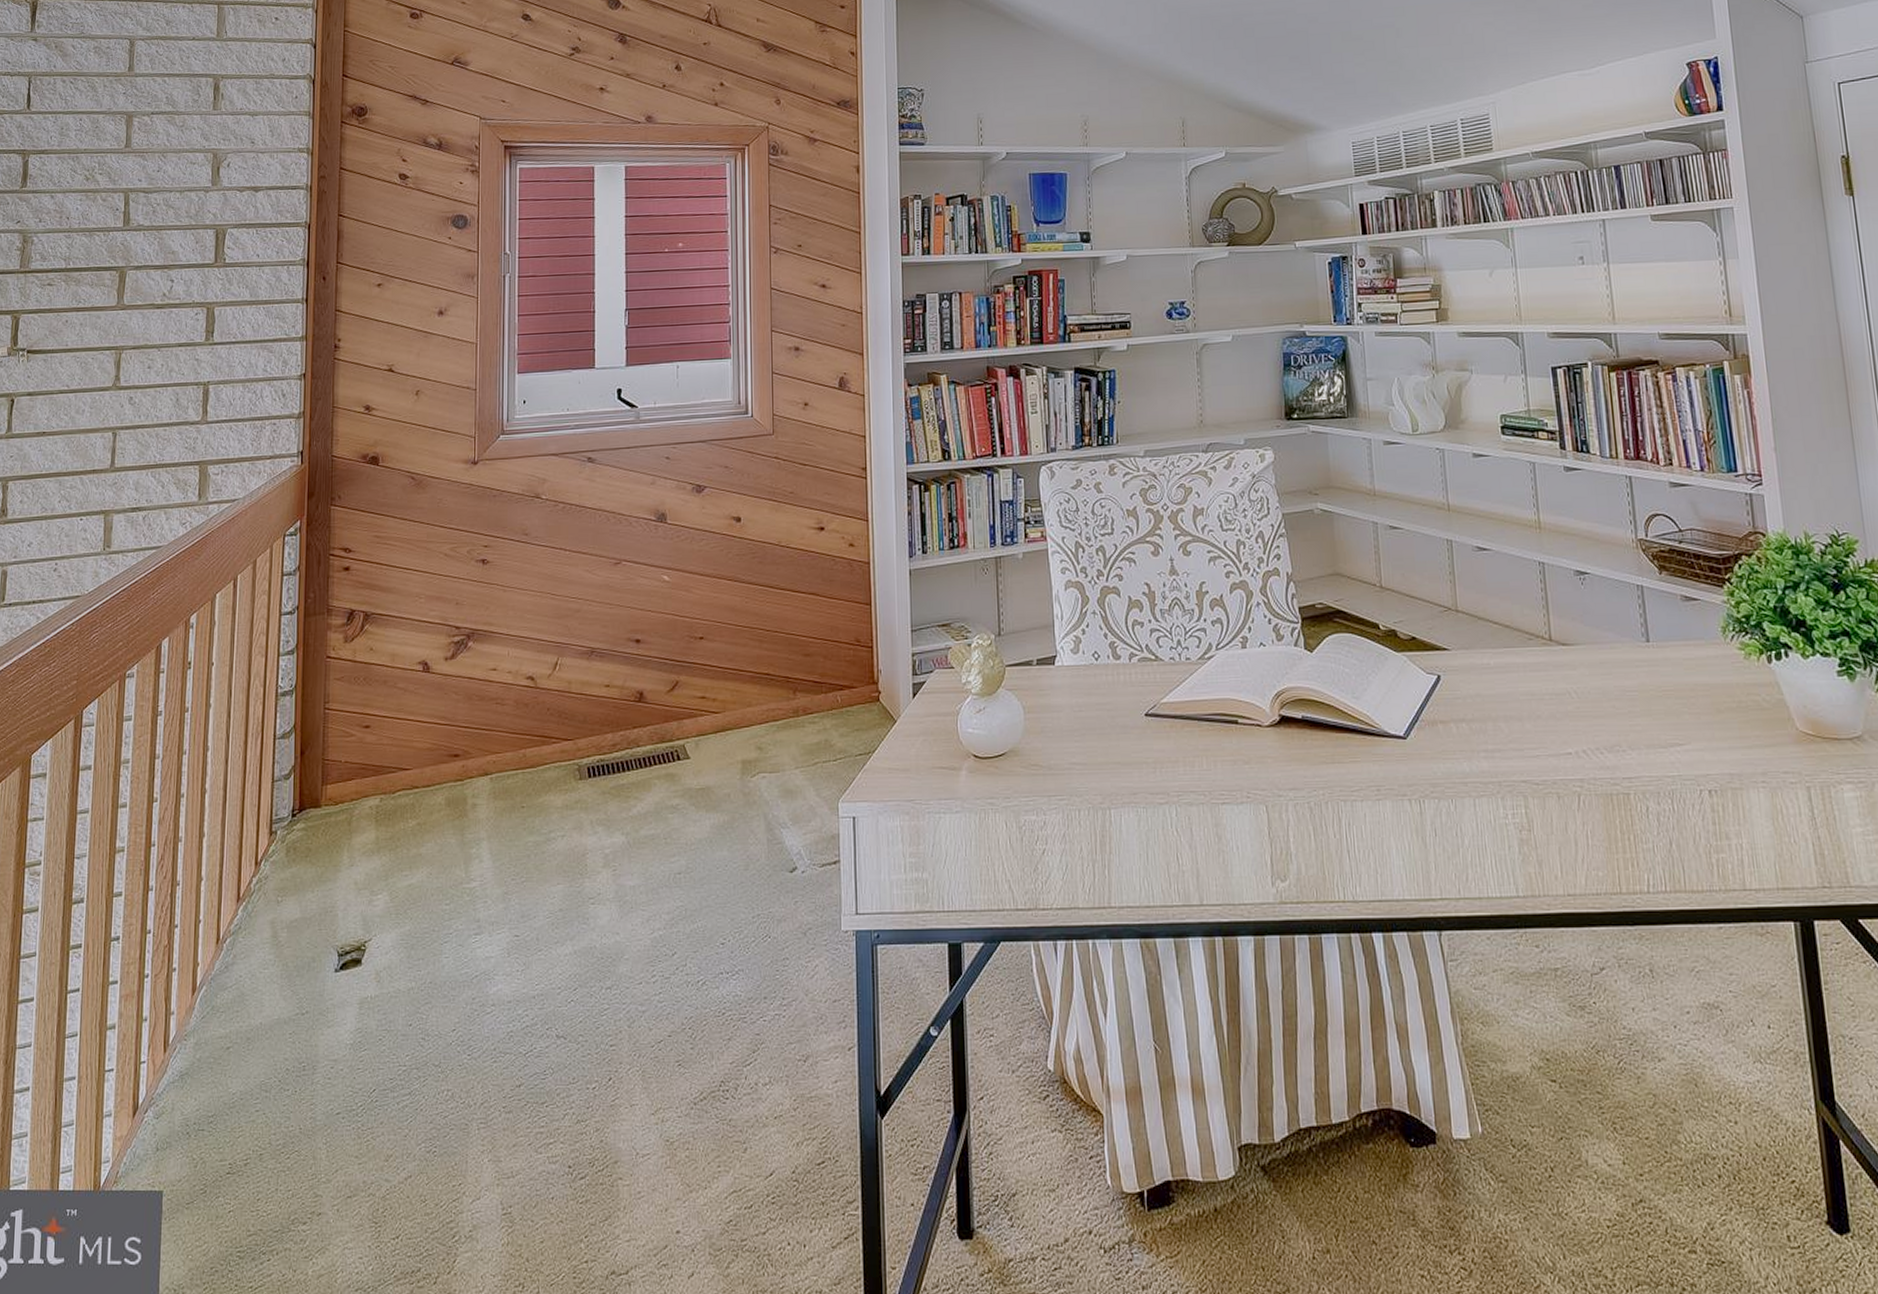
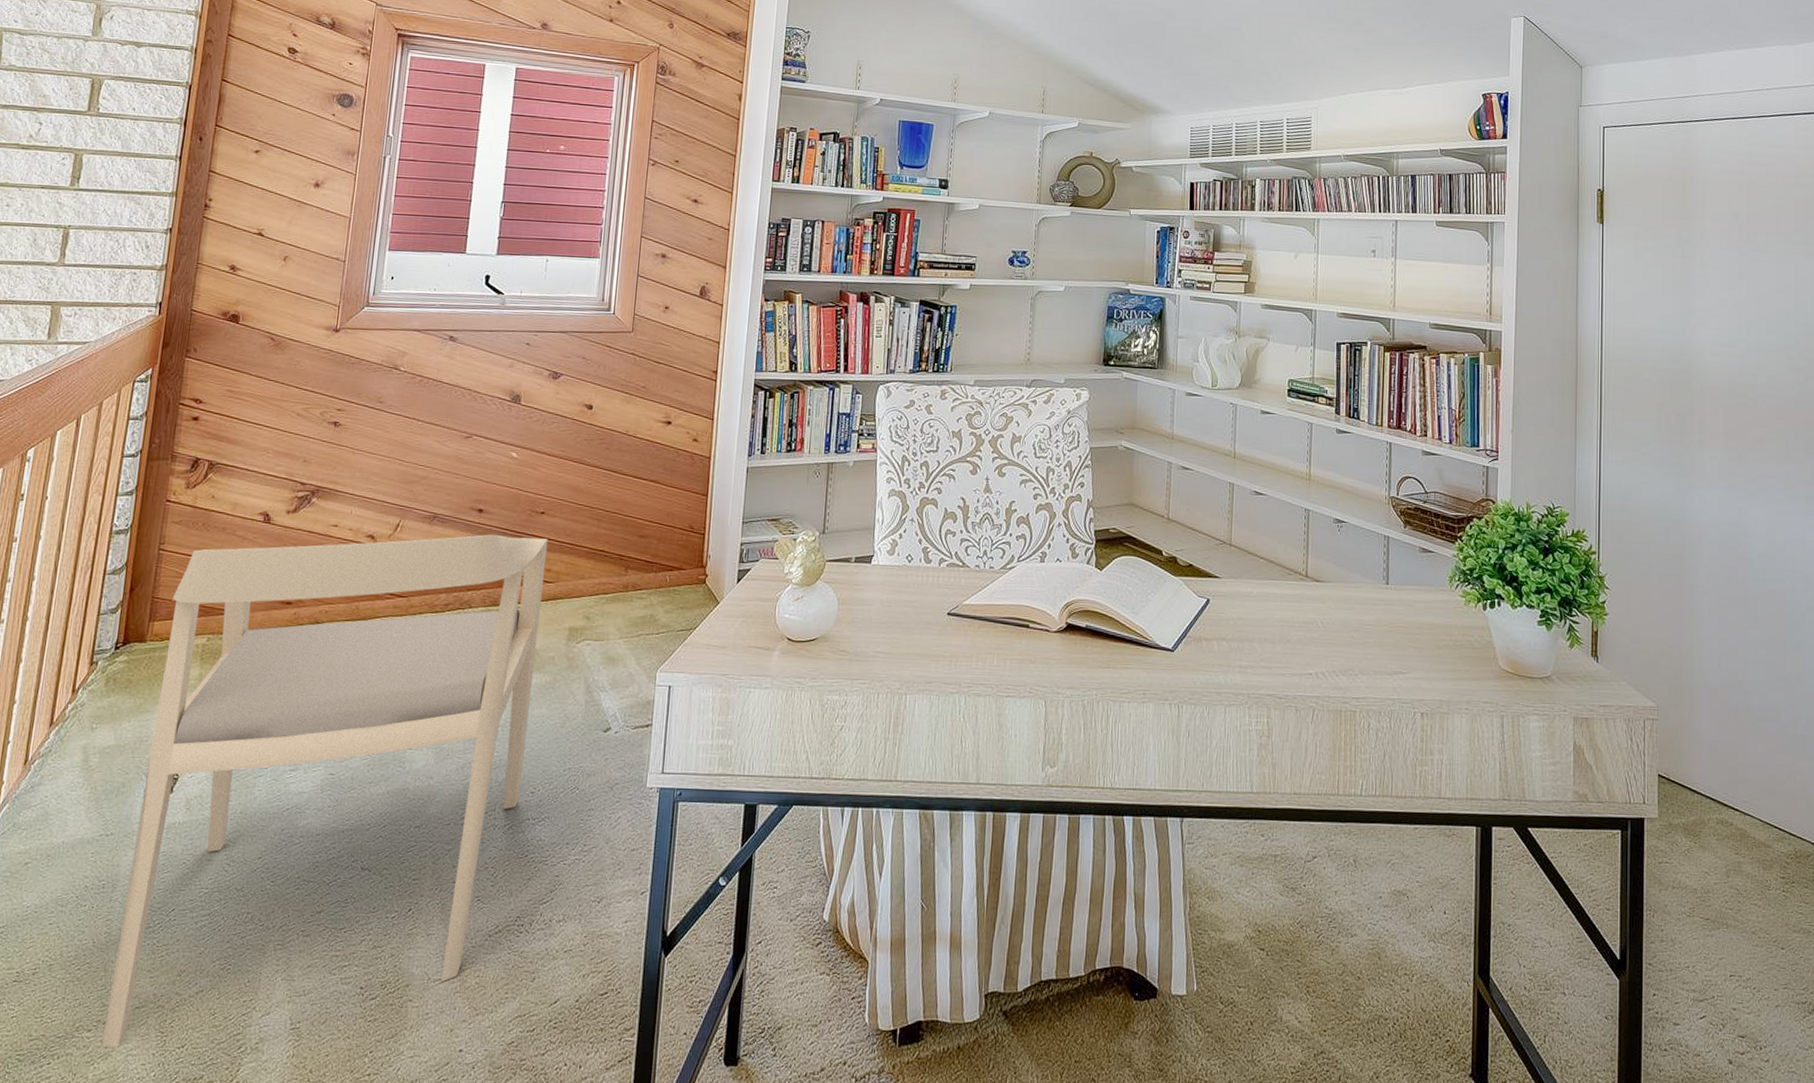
armchair: none [318,666,711,1241] -> present [101,534,548,1048]

